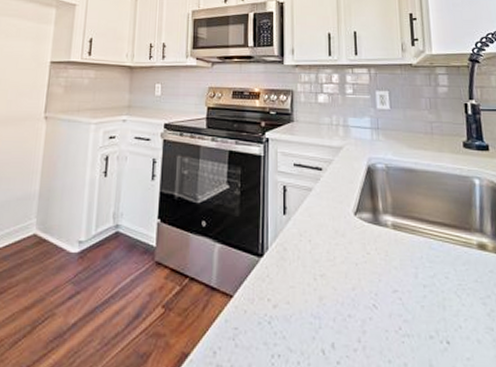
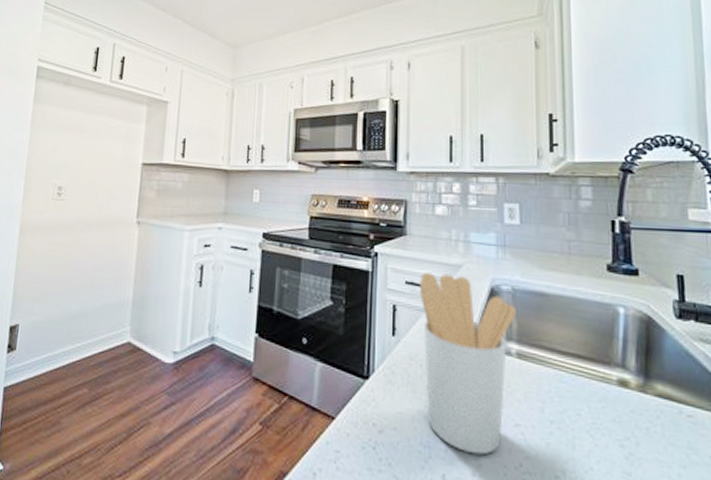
utensil holder: none [306,155,391,322] -> present [419,273,517,456]

